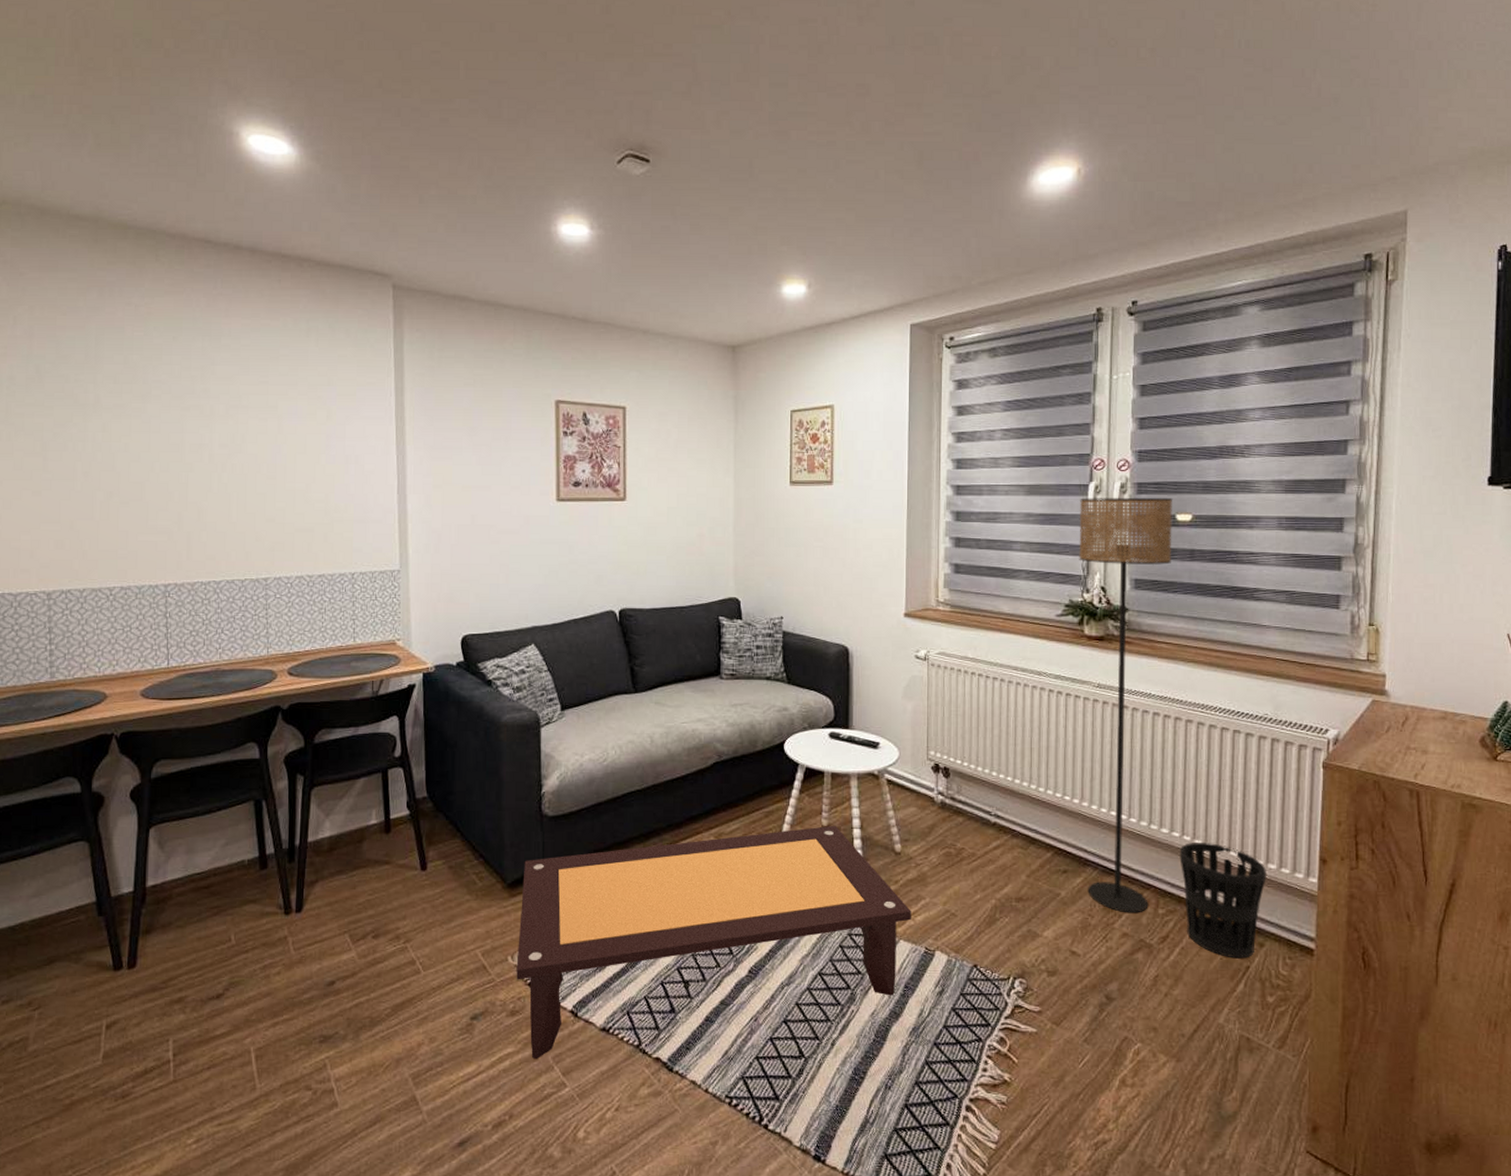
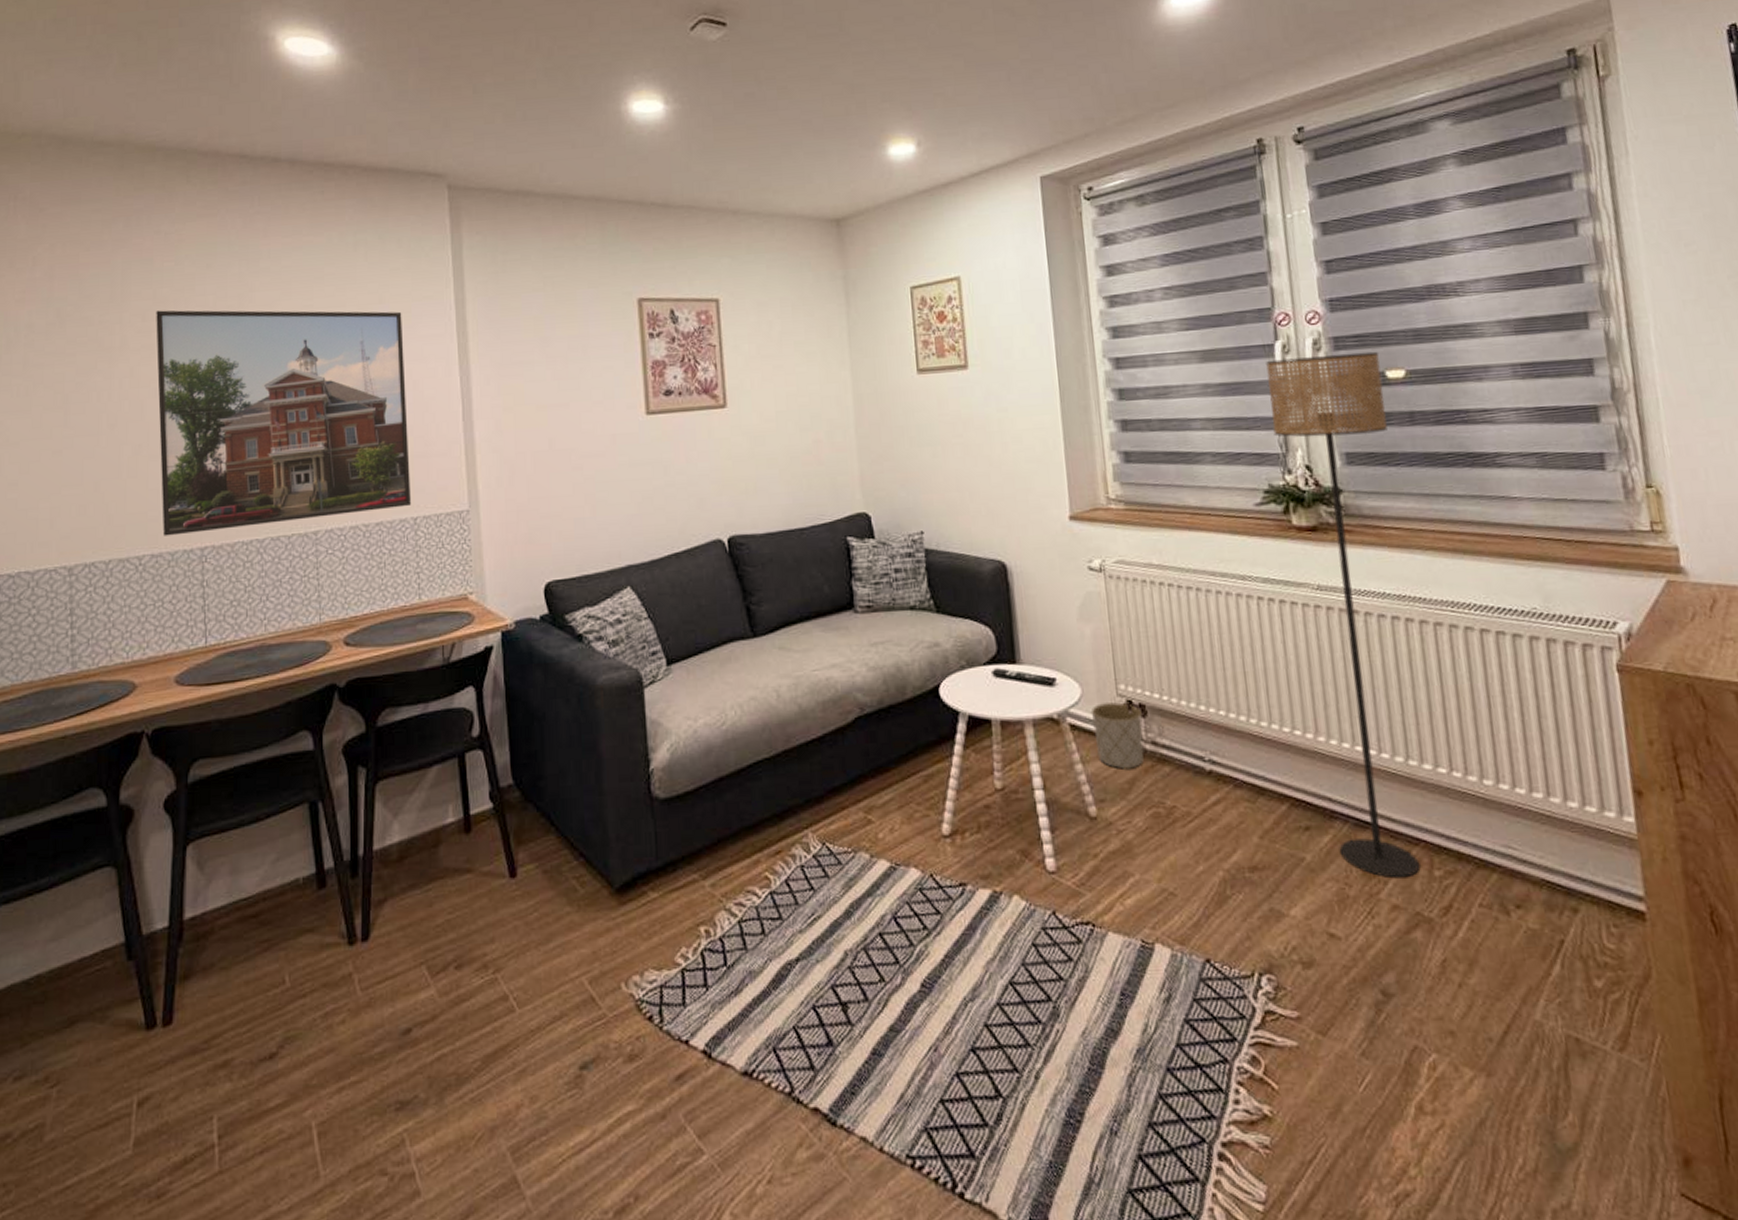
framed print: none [126,375,350,572] -> present [156,310,412,536]
coffee table: present [516,825,911,1060] -> none [632,787,1120,1119]
planter: none [906,764,945,818] -> present [1092,701,1144,771]
wastebasket: present [1179,841,1266,959] -> none [1449,778,1568,931]

